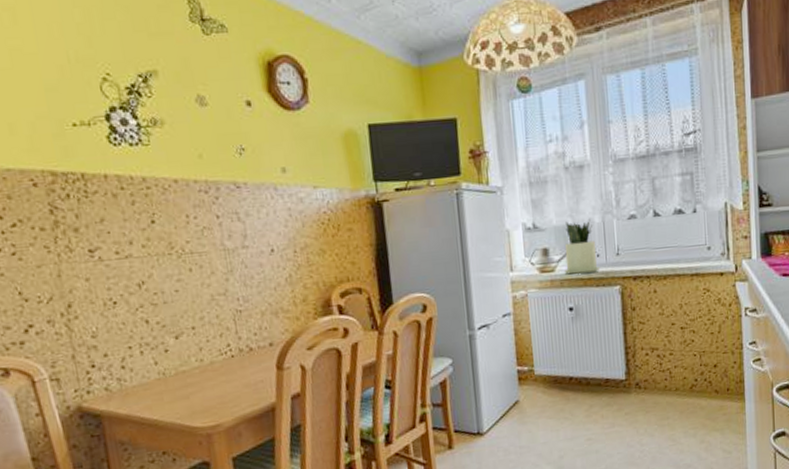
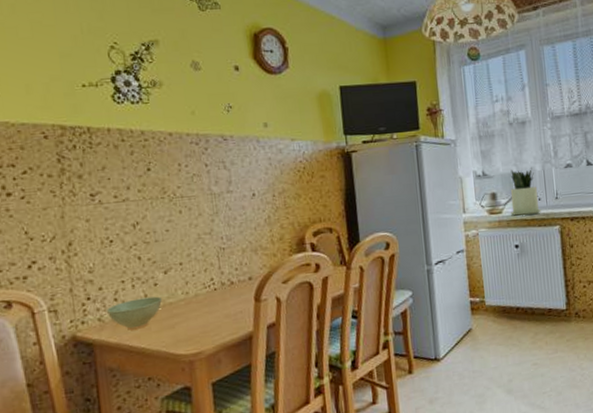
bowl: none [113,363,175,401] -> present [106,296,163,330]

